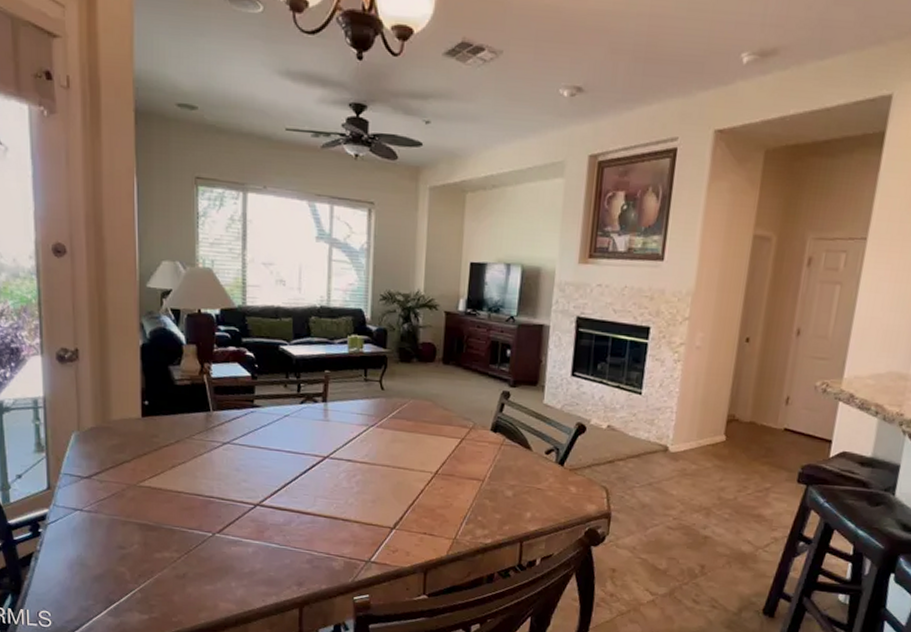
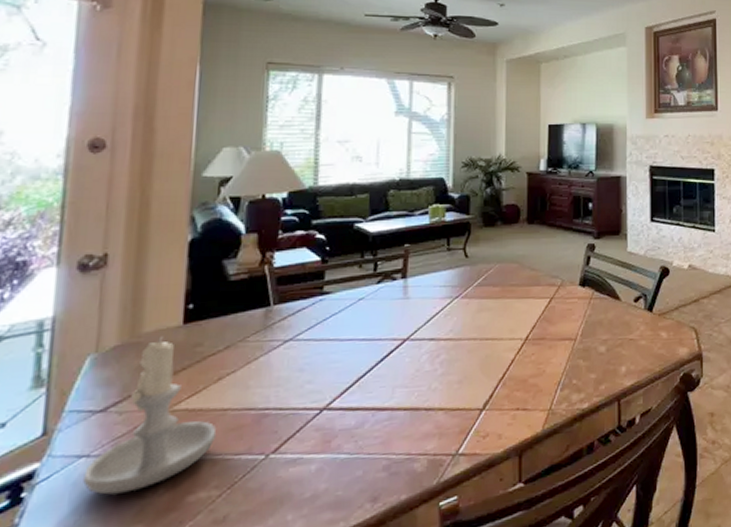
candle: none [80,425,174,543] -> present [83,337,217,495]

